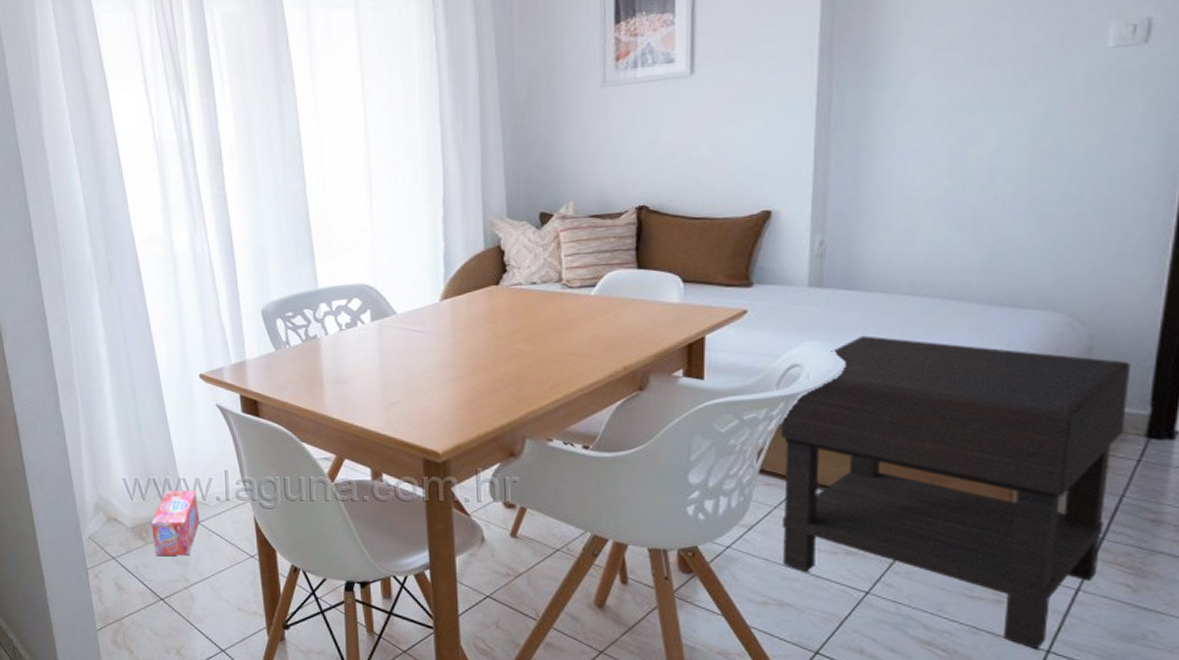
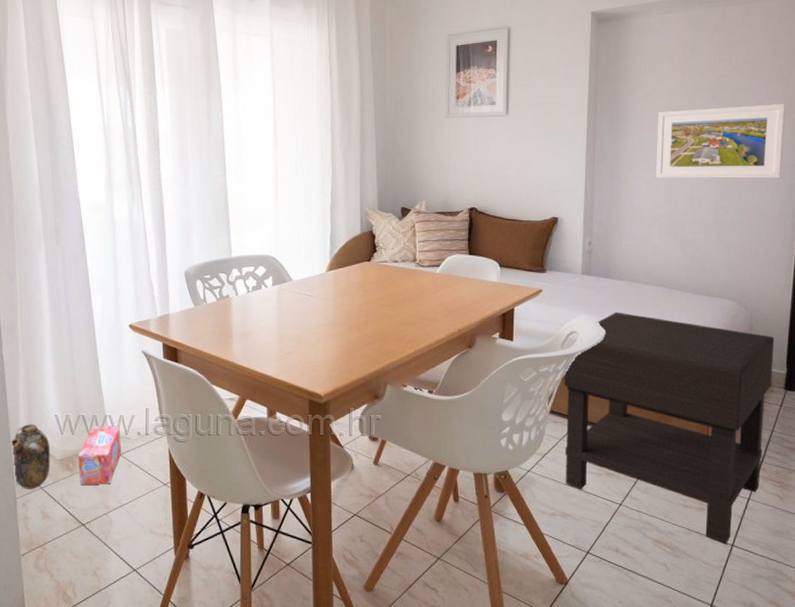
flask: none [76,488,122,559] -> present [10,424,51,489]
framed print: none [930,10,1164,145] -> present [655,103,785,179]

